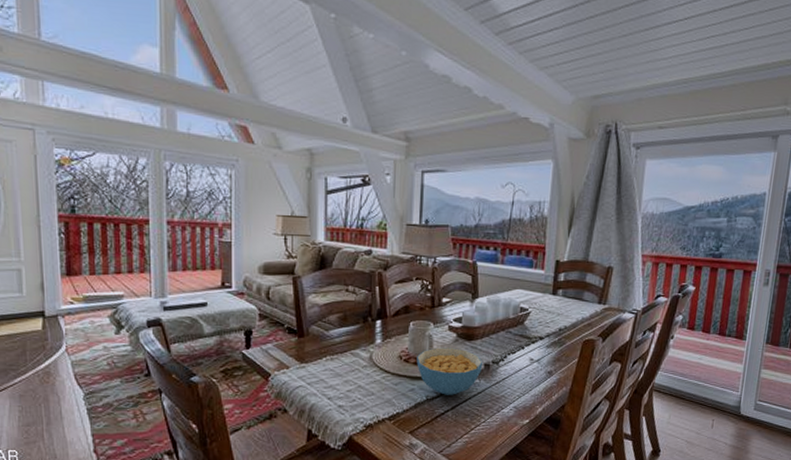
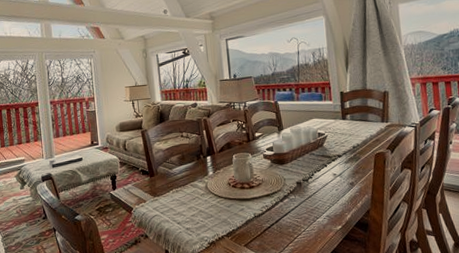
cereal bowl: present [417,347,483,395] -> none [242,172,296,212]

